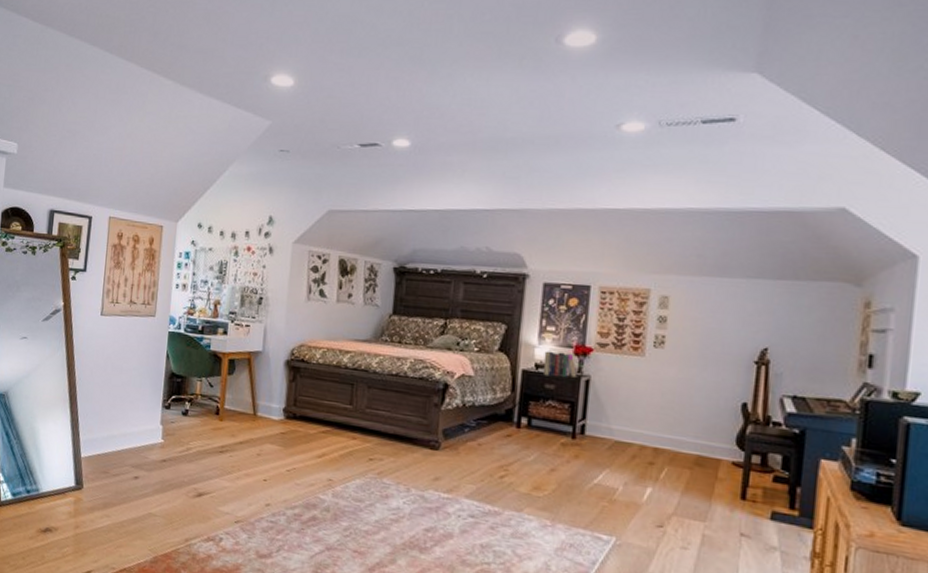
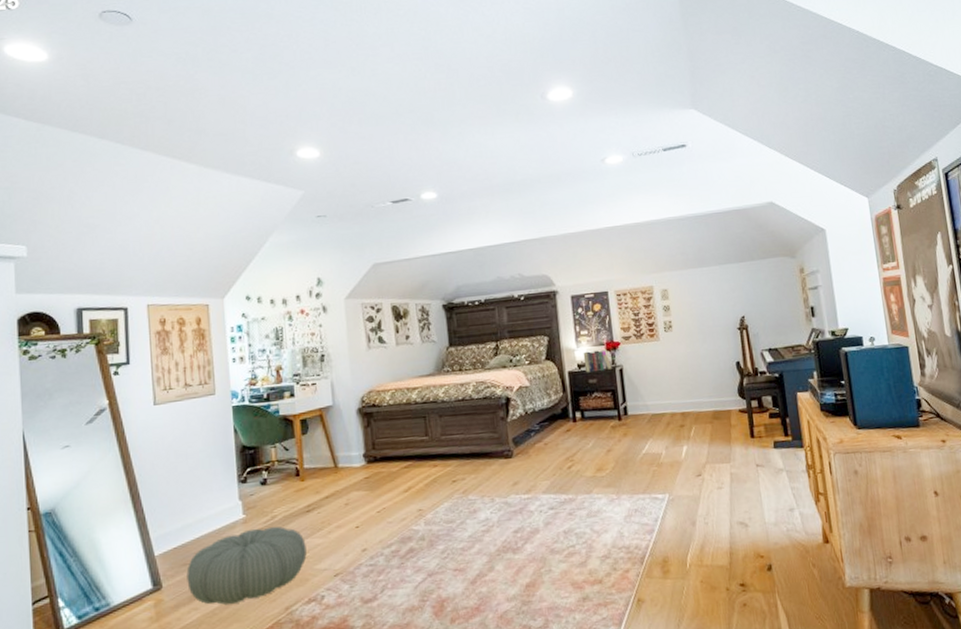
pouf: none [104,455,214,522] -> present [186,526,307,605]

